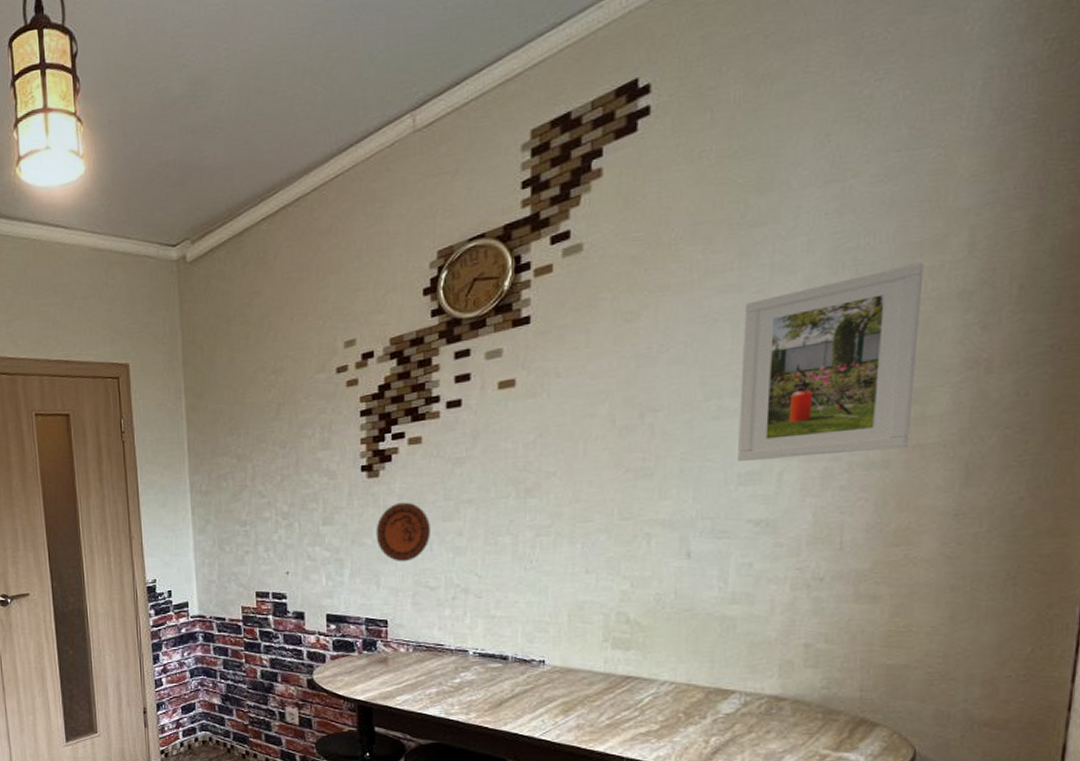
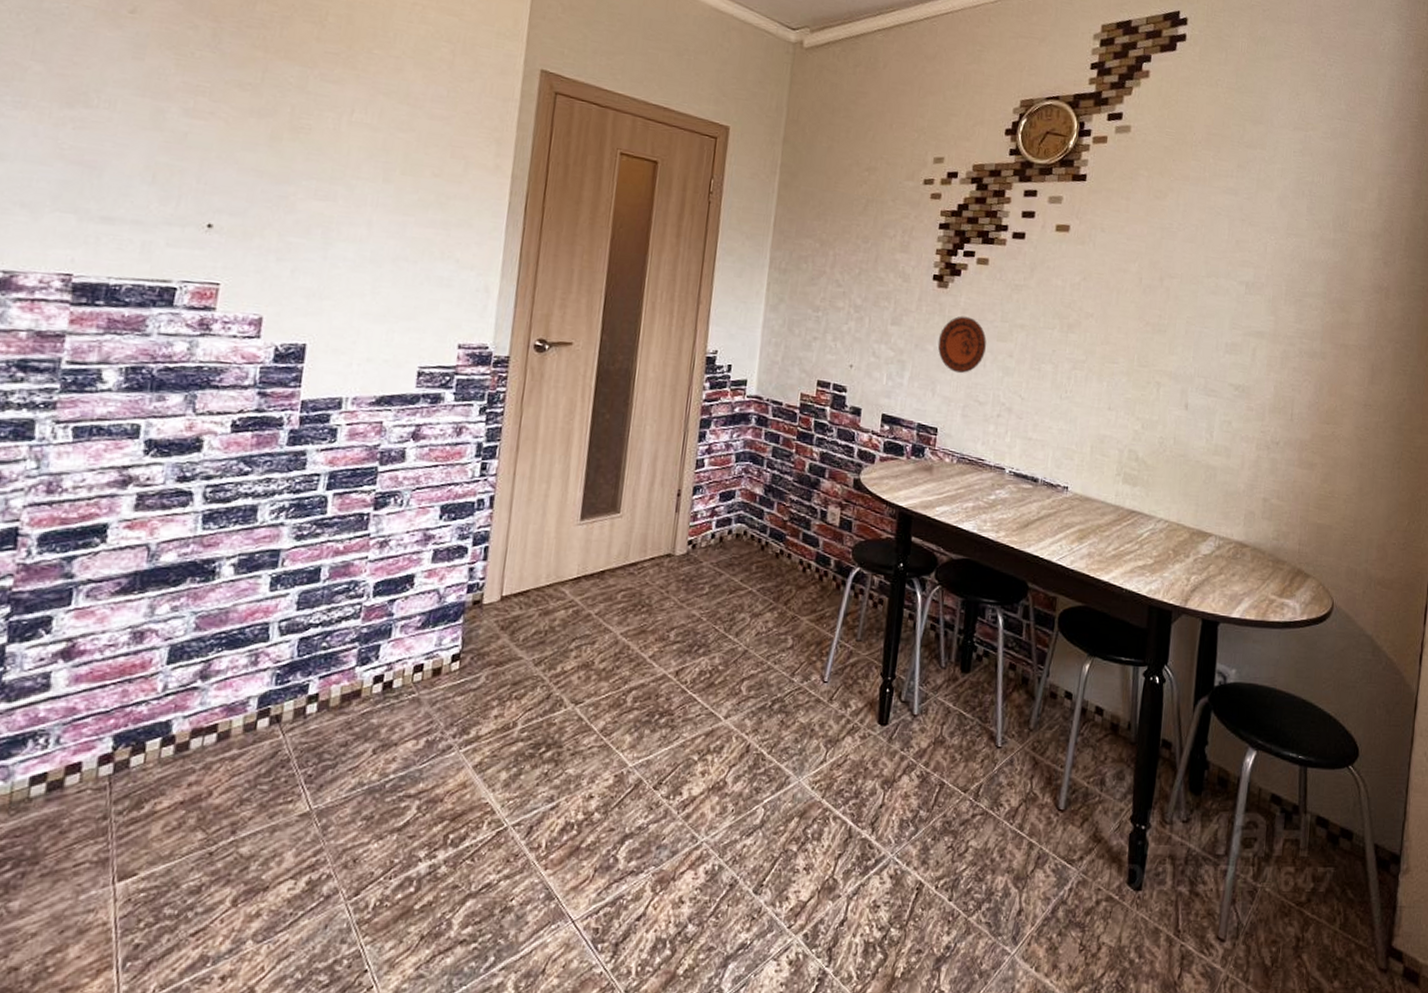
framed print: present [738,263,925,461] -> none [1226,204,1352,345]

